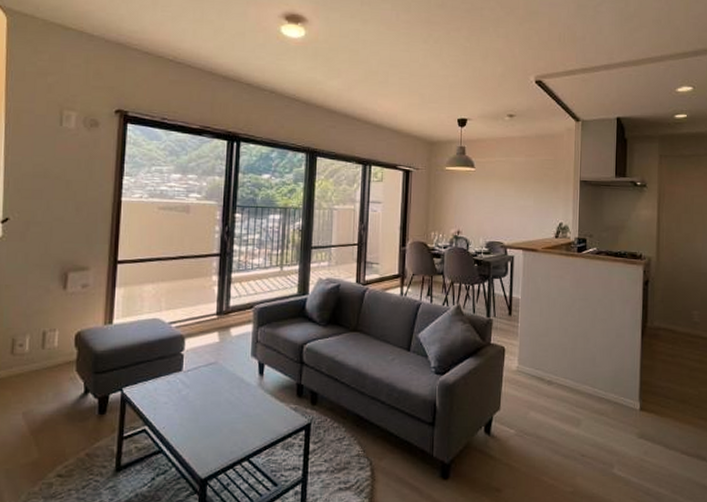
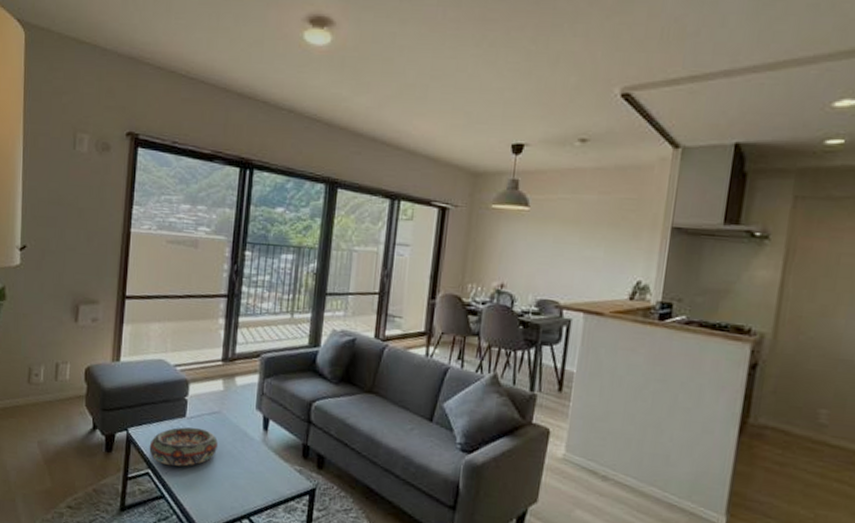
decorative bowl: none [145,379,215,420] -> present [149,427,218,467]

